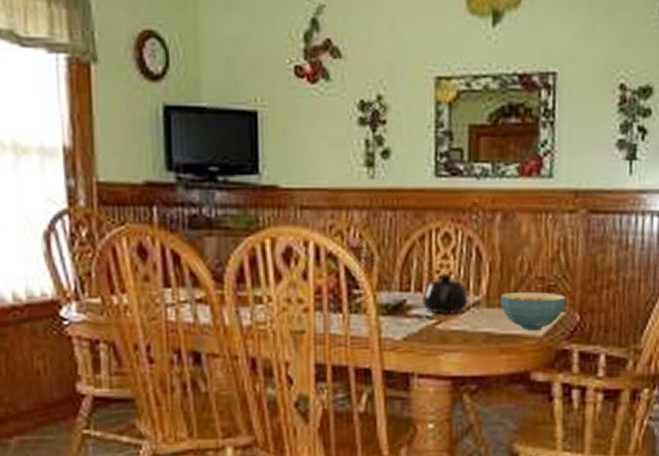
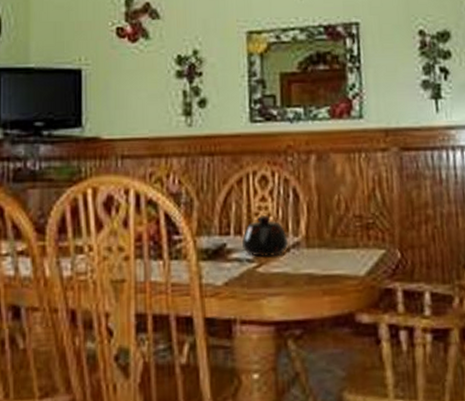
cereal bowl: present [500,292,565,330] -> none [319,230,385,270]

